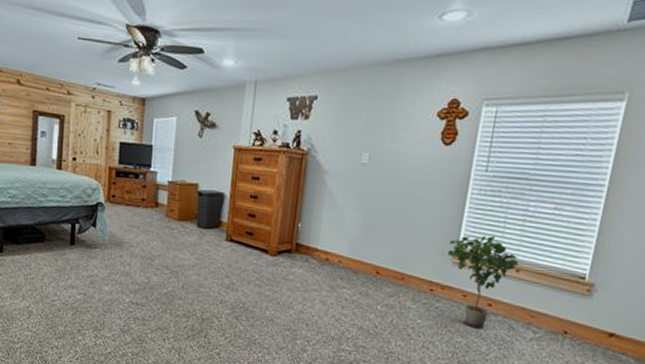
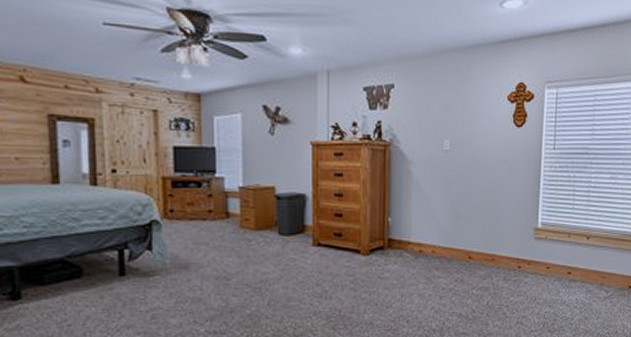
potted plant: present [448,235,519,329] -> none [530,209,588,297]

